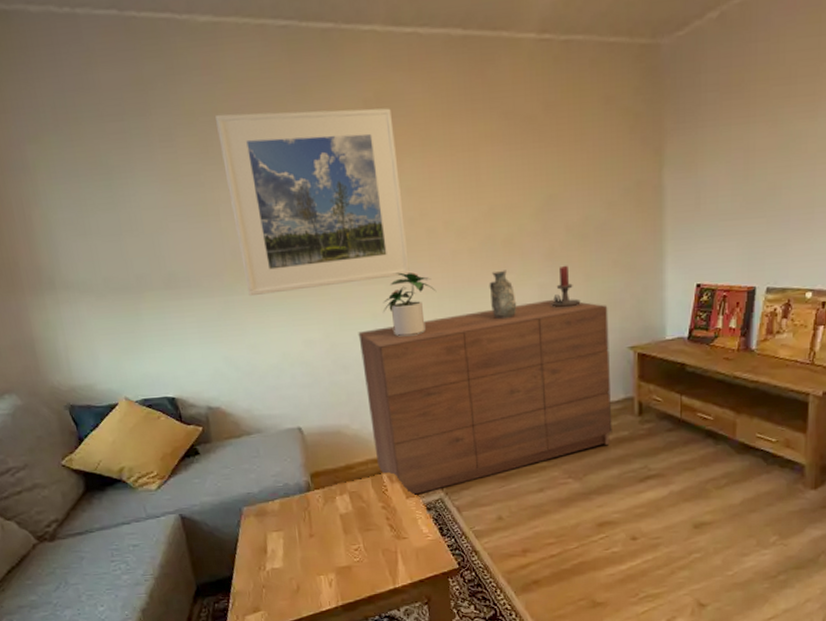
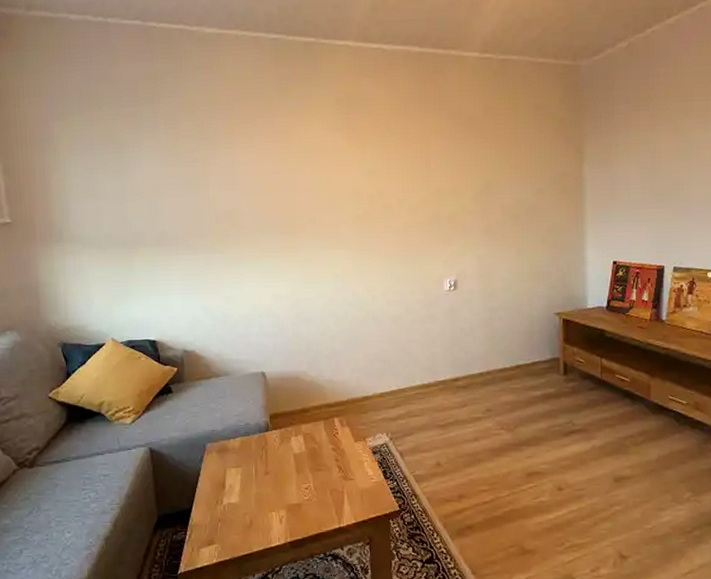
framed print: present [215,108,410,297] -> none [213,104,367,255]
dresser: present [358,299,612,496] -> none [320,269,541,440]
potted plant: present [383,272,437,337] -> none [343,240,390,296]
decorative vase: present [489,270,517,320] -> none [434,242,458,285]
candle holder: present [551,265,581,308] -> none [488,240,513,277]

